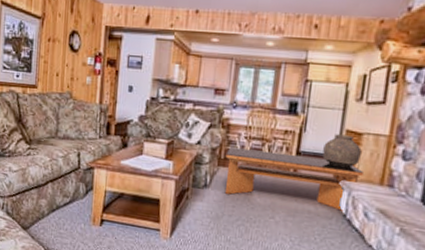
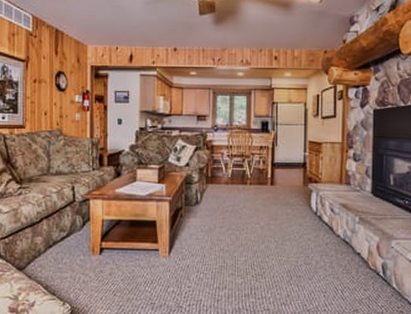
coffee table: present [224,147,365,211] -> none [212,166,327,210]
ceramic pot: present [322,134,362,168] -> none [293,145,322,173]

